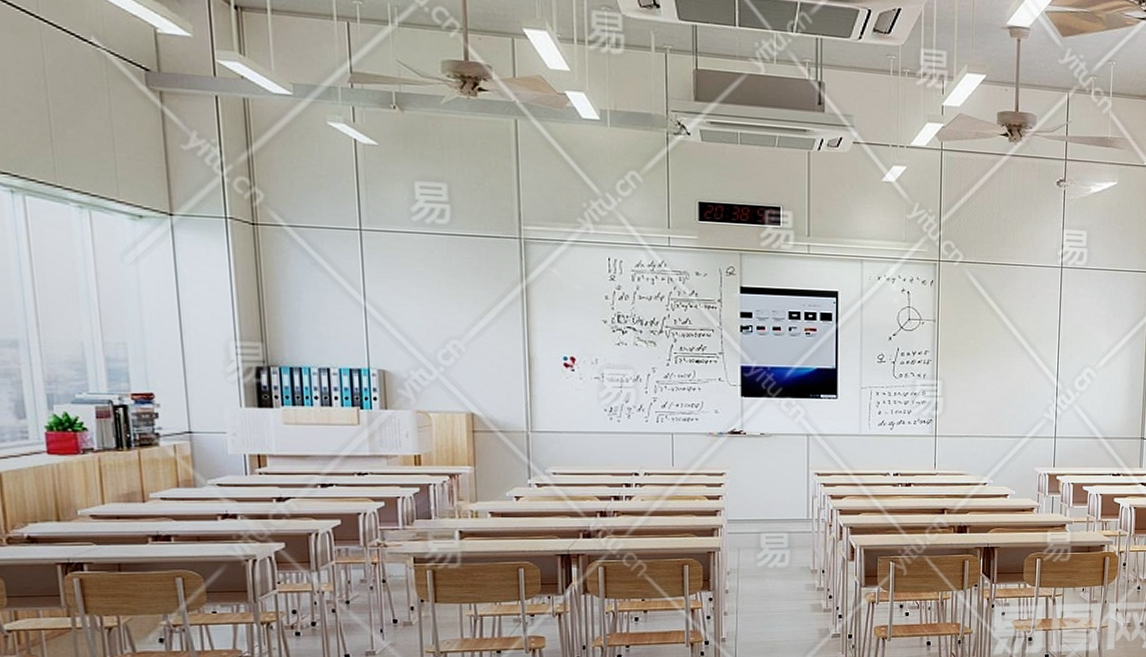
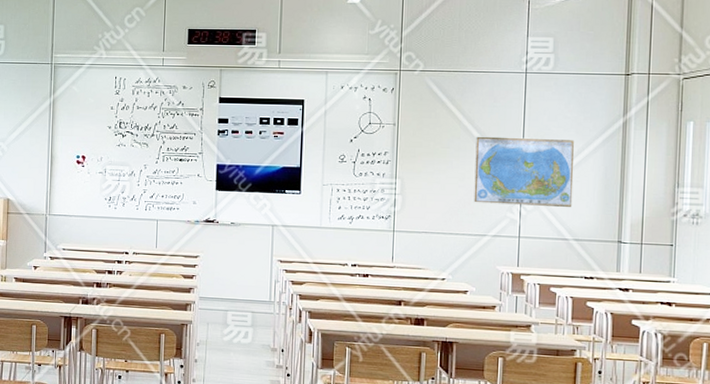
world map: none [1013,333,1104,405] -> present [474,136,574,207]

